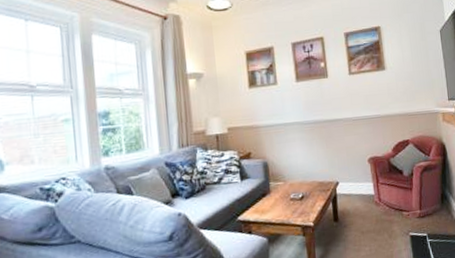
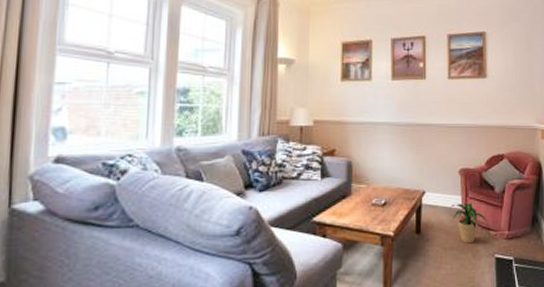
potted plant: none [363,187,400,226] -> present [450,202,488,244]

